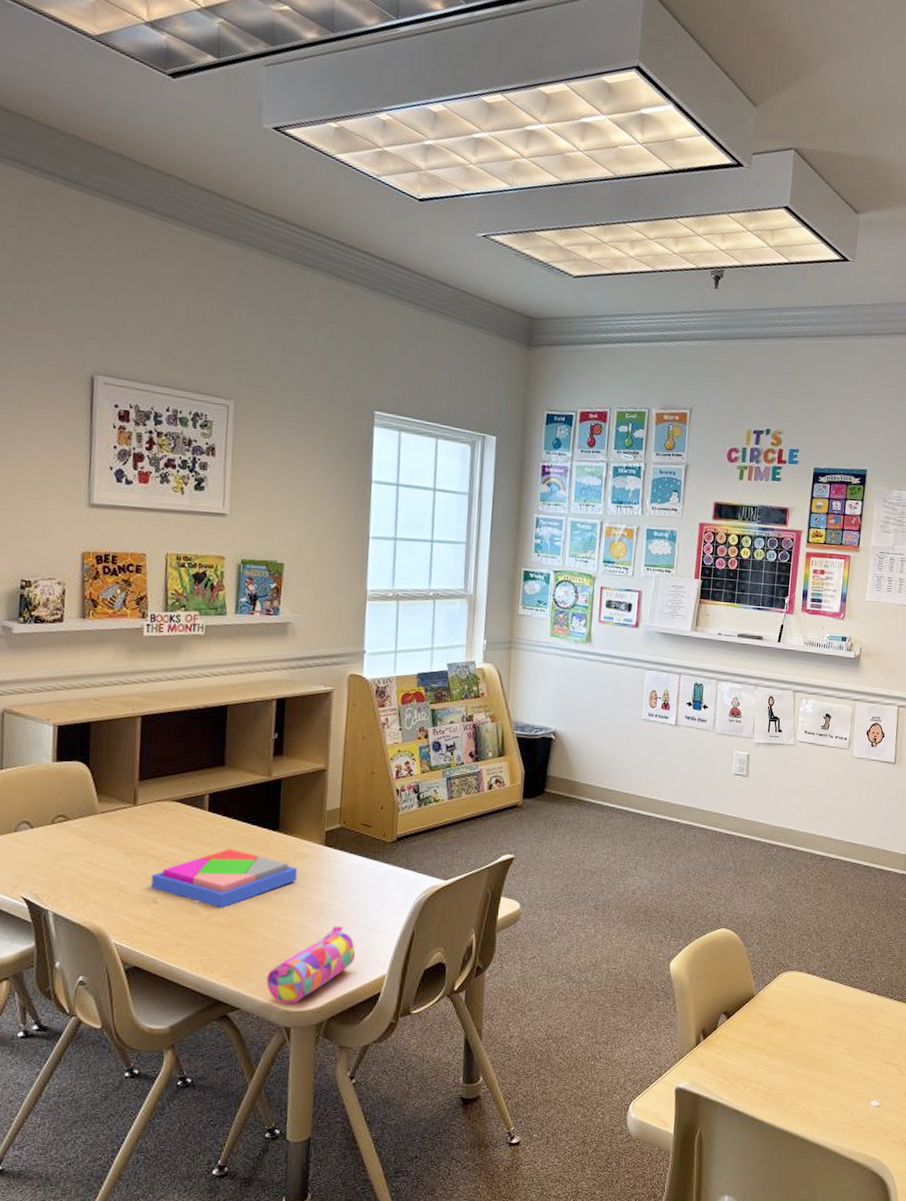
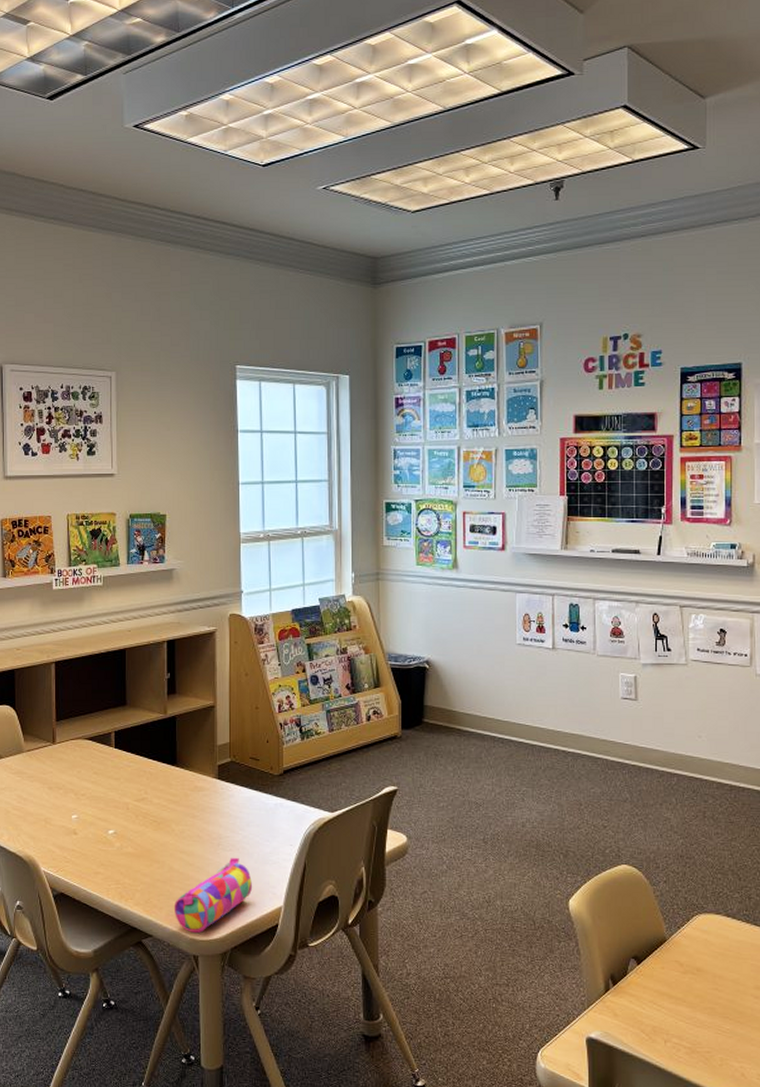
puzzle: present [151,848,298,908] -> none [71,783,196,839]

